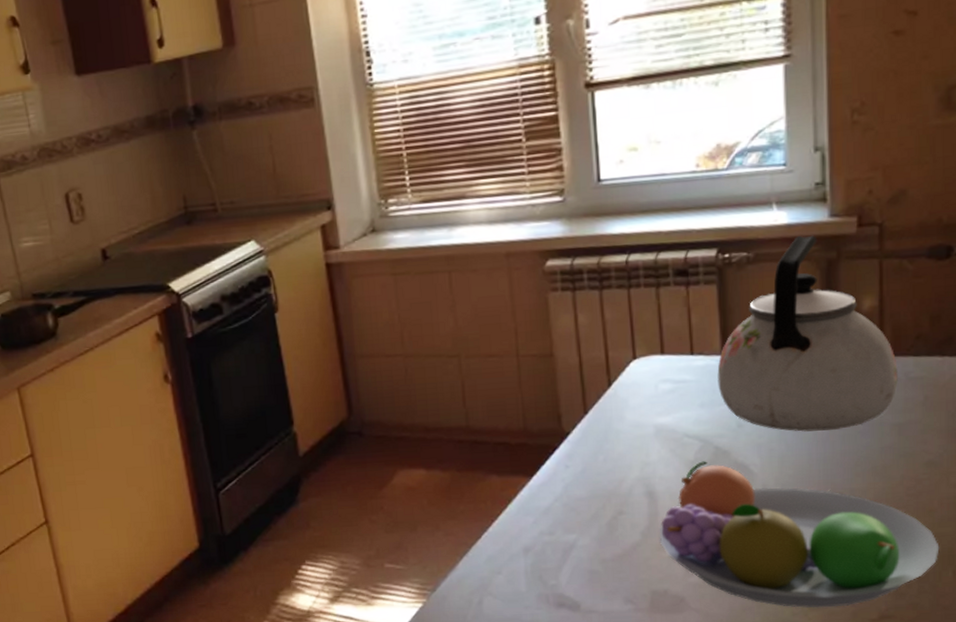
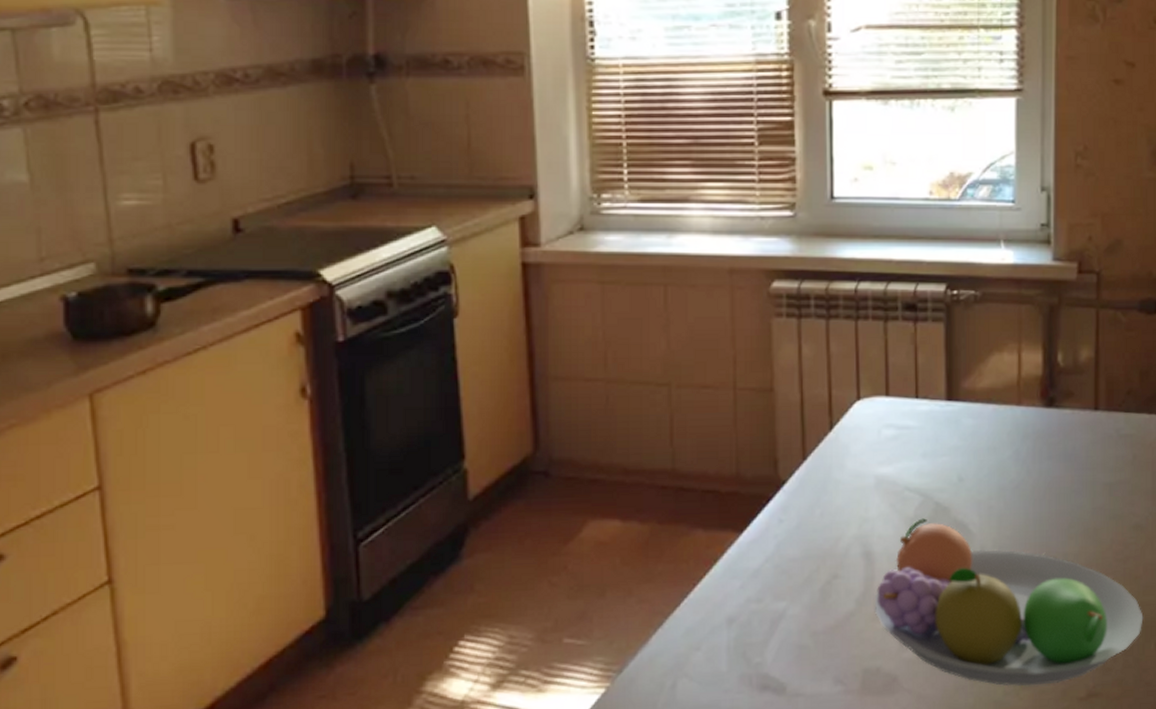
kettle: present [717,235,898,432] -> none [941,278,1110,489]

